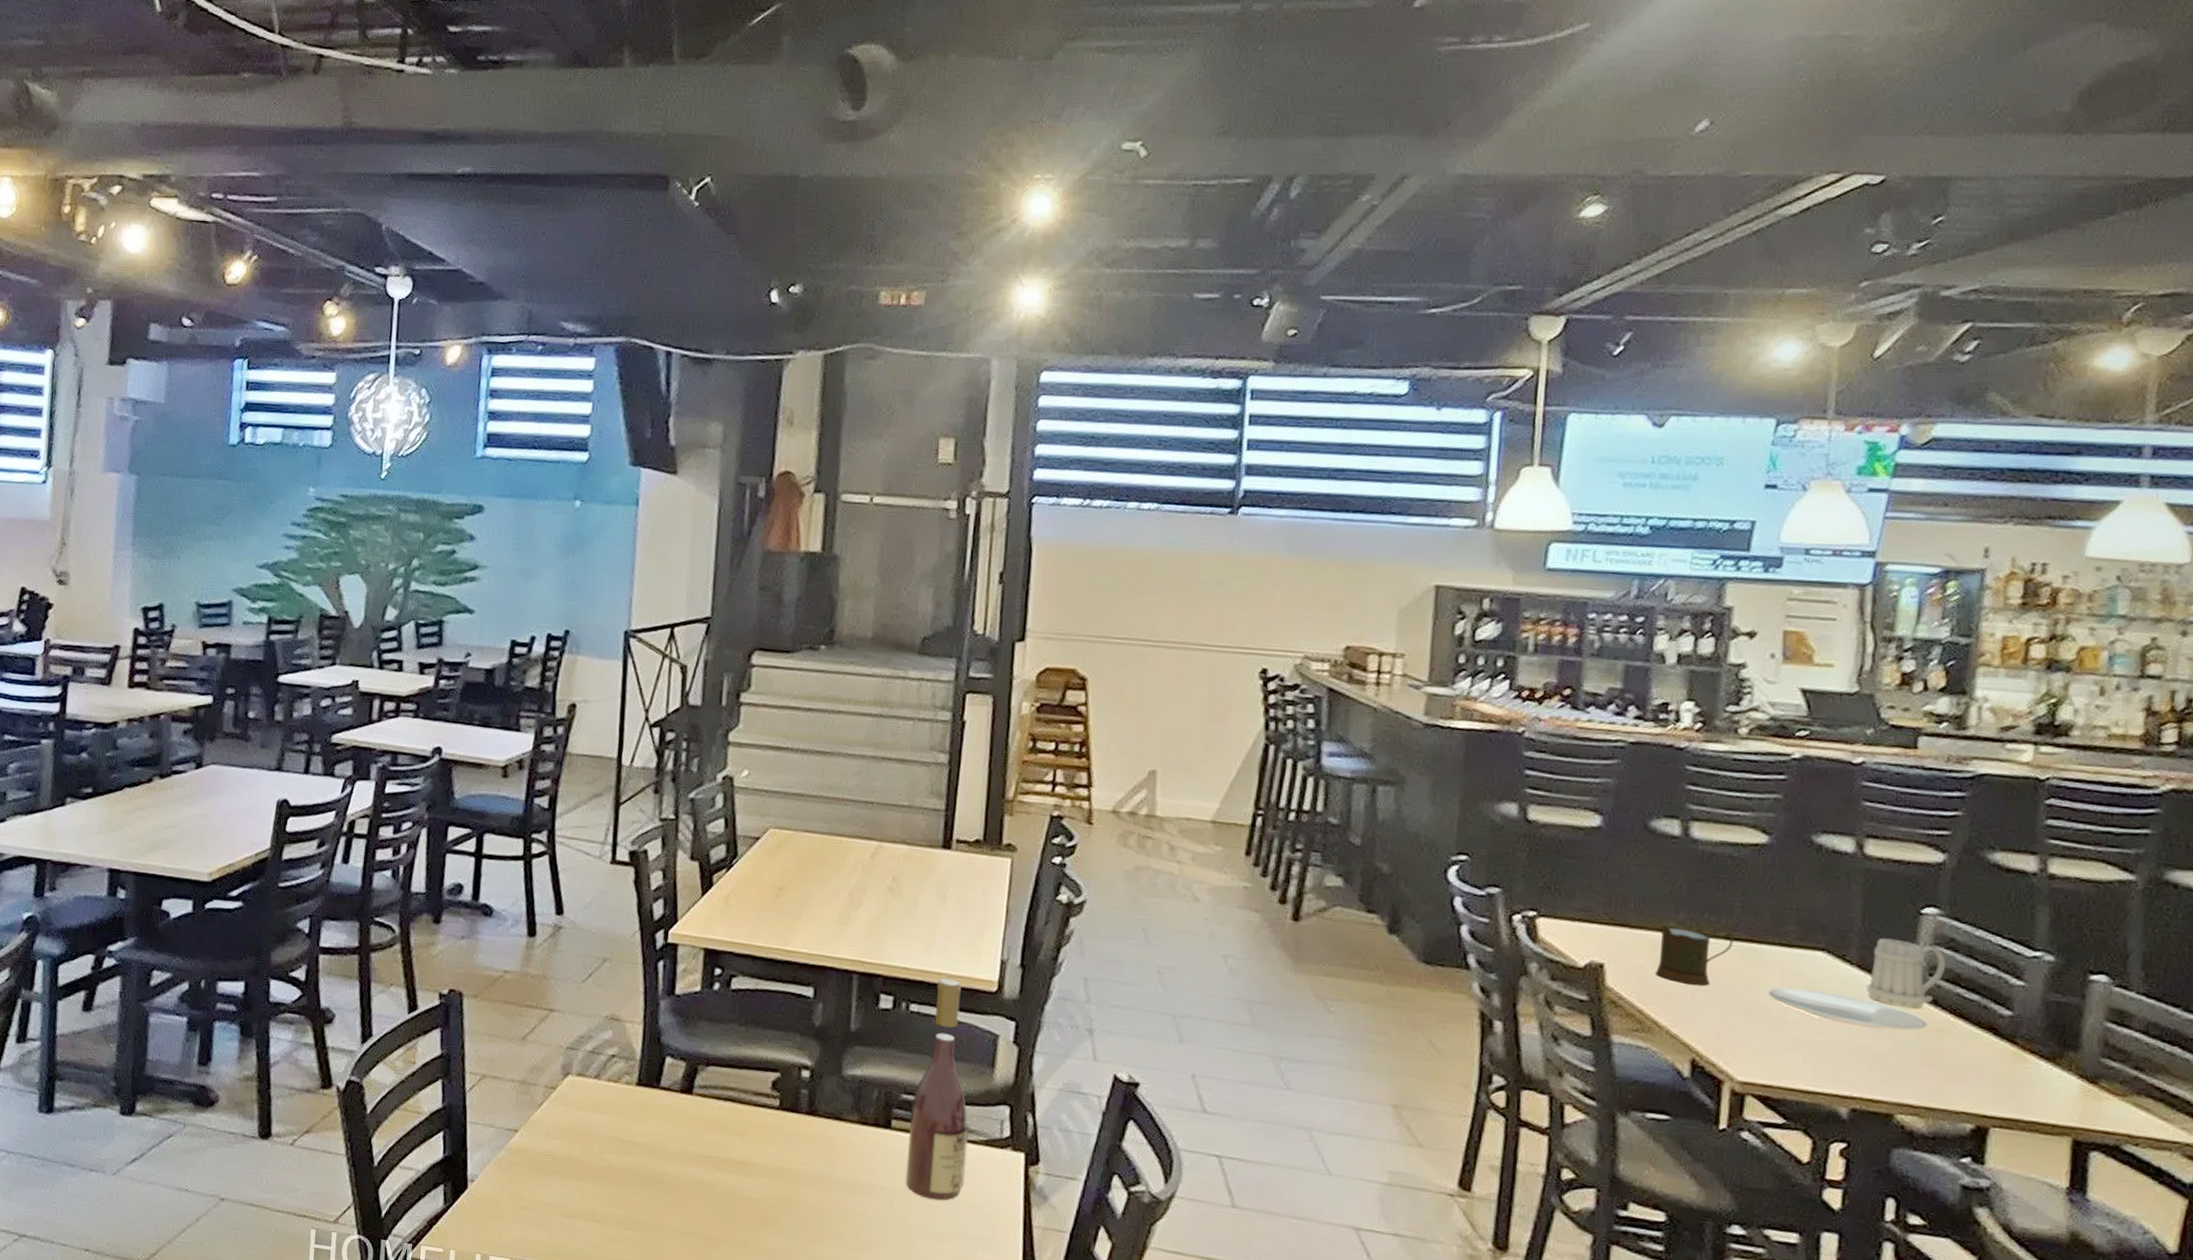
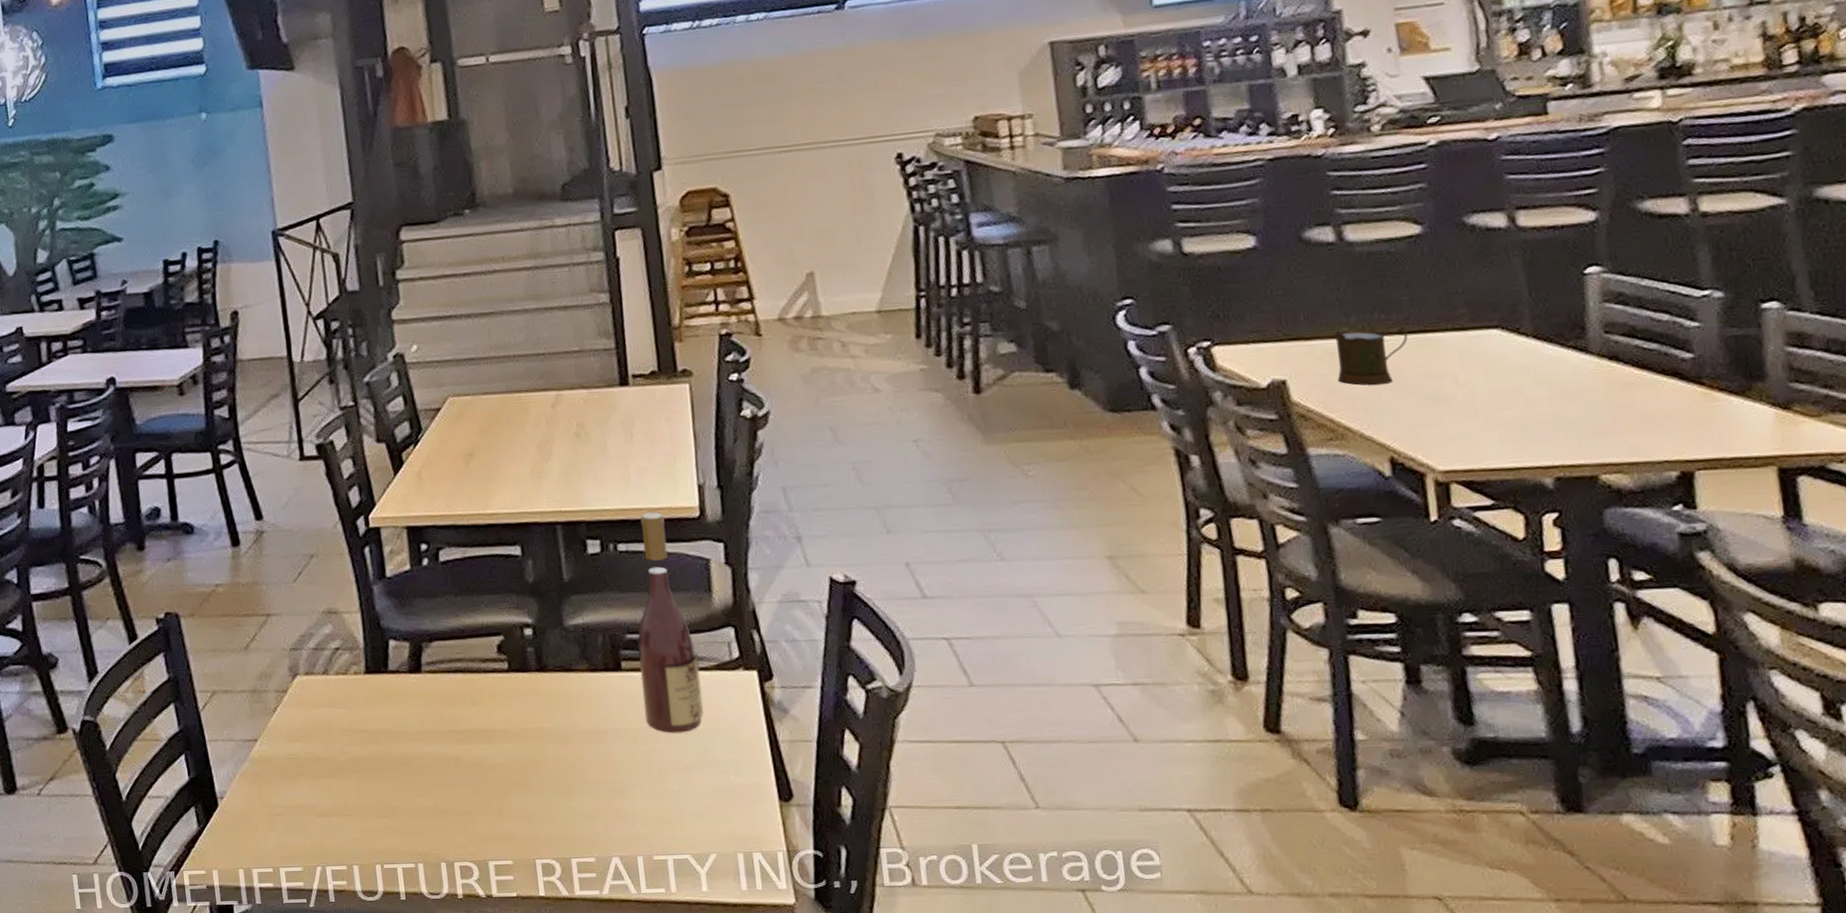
plate: present [1768,987,1929,1031] -> none [1451,367,1614,397]
beer mug: present [1867,937,1946,1010] -> none [1545,303,1620,370]

